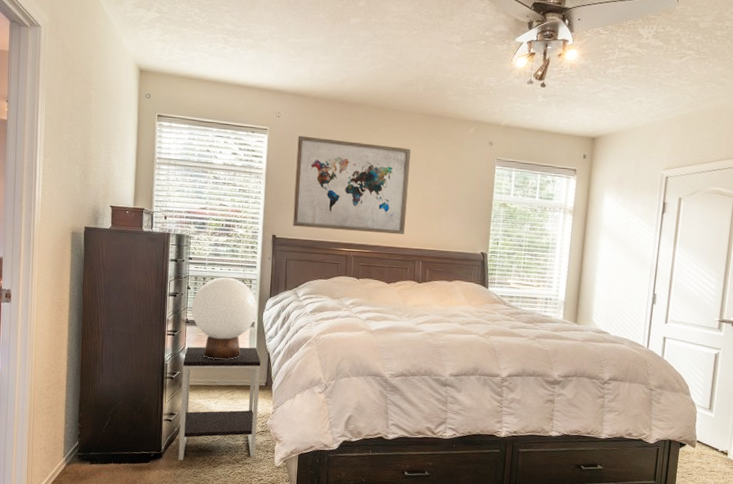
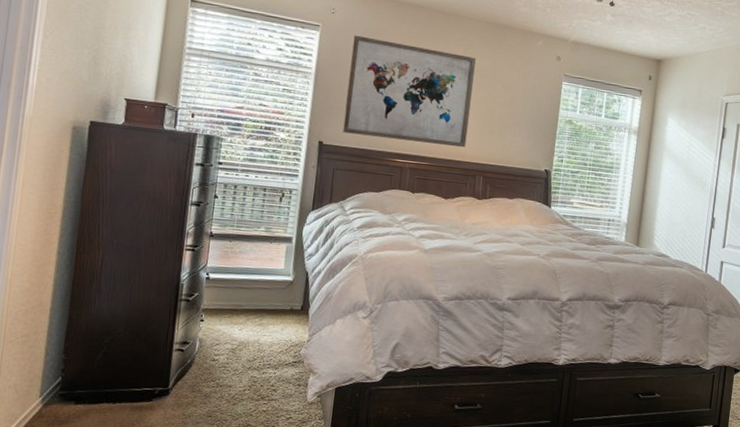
side table: present [178,346,261,461] -> none [189,264,297,399]
table lamp: present [191,277,257,360] -> none [217,185,297,281]

